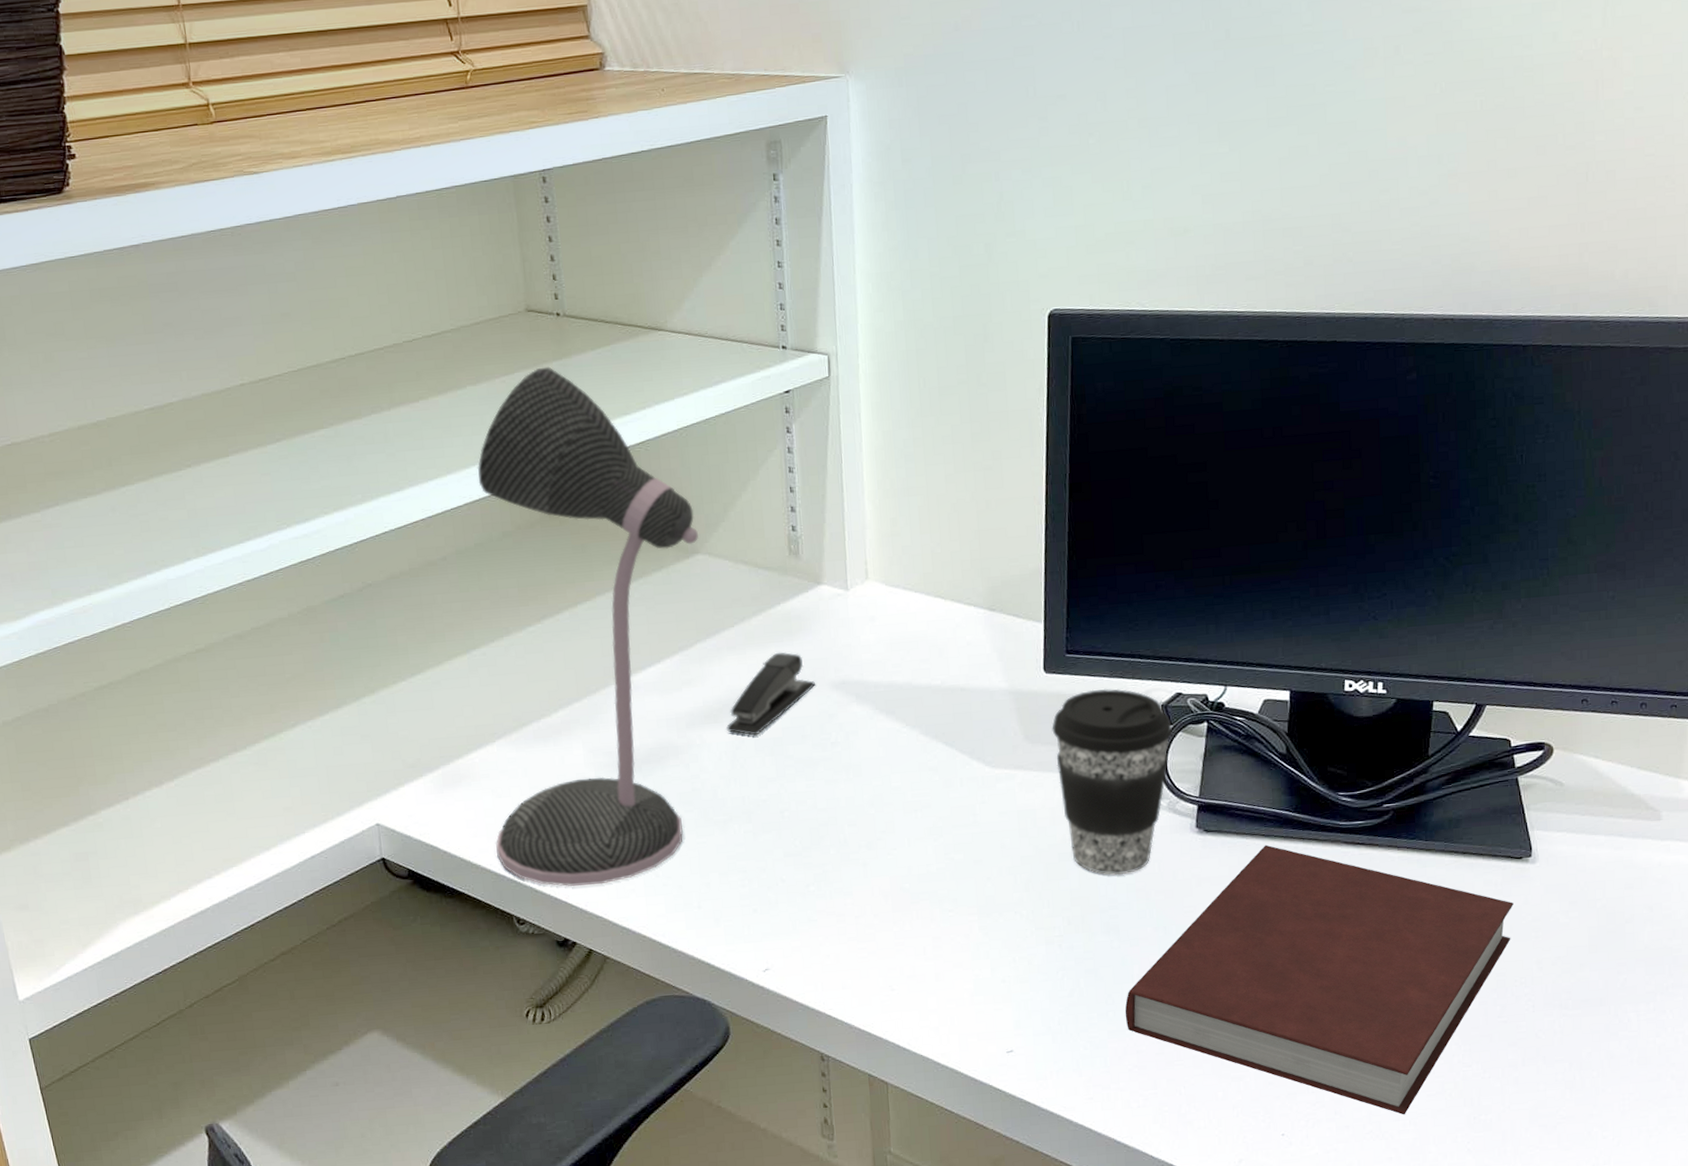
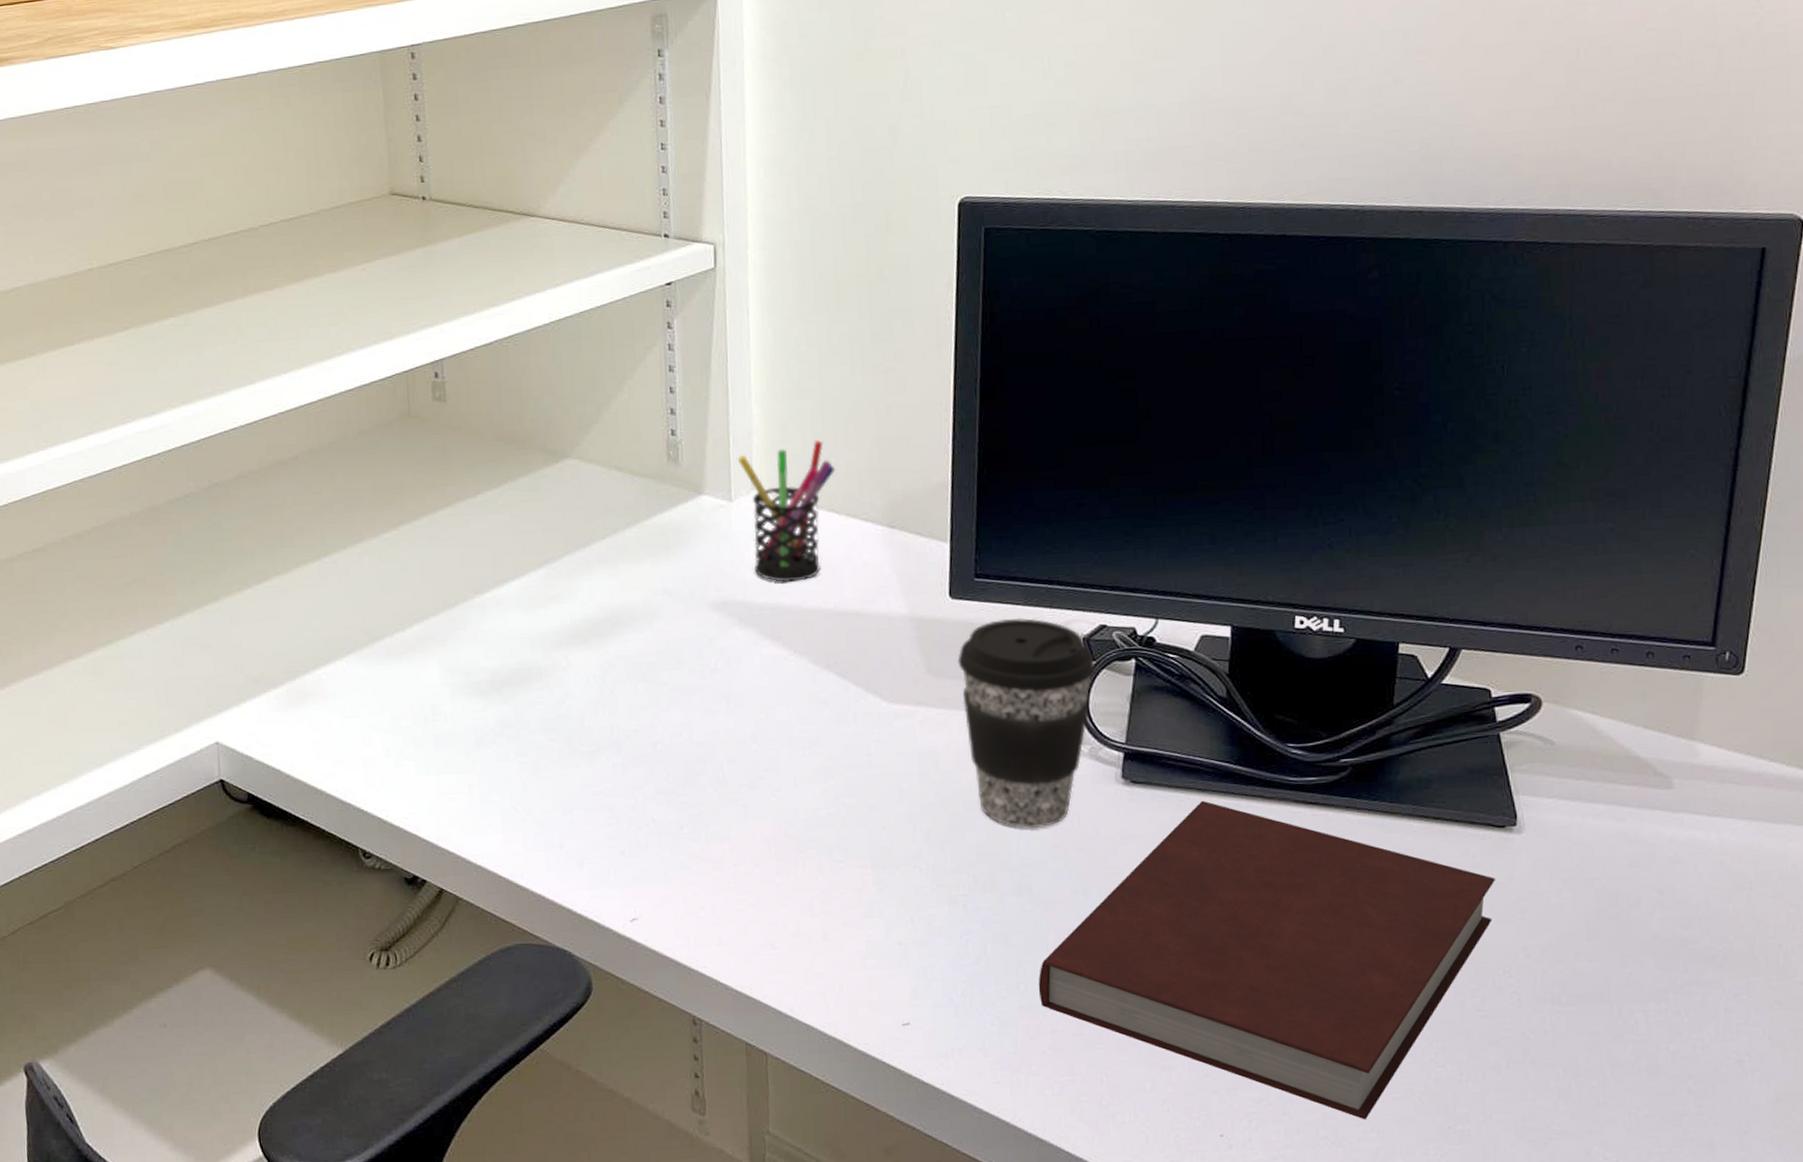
desk lamp: present [477,366,698,887] -> none [333,254,569,818]
stapler: present [726,652,816,736] -> none [595,567,695,659]
pen holder: none [852,533,941,662] -> present [737,440,836,582]

